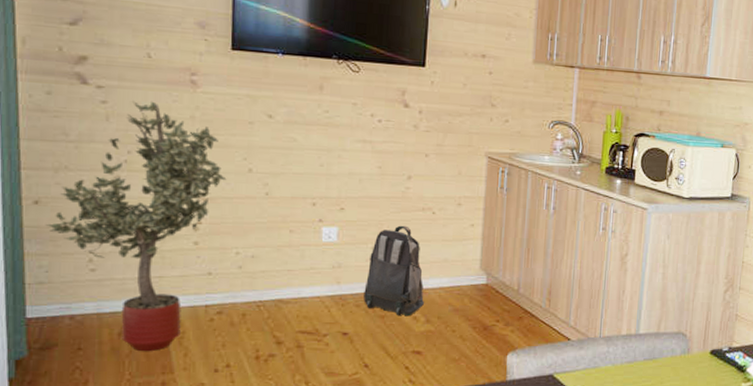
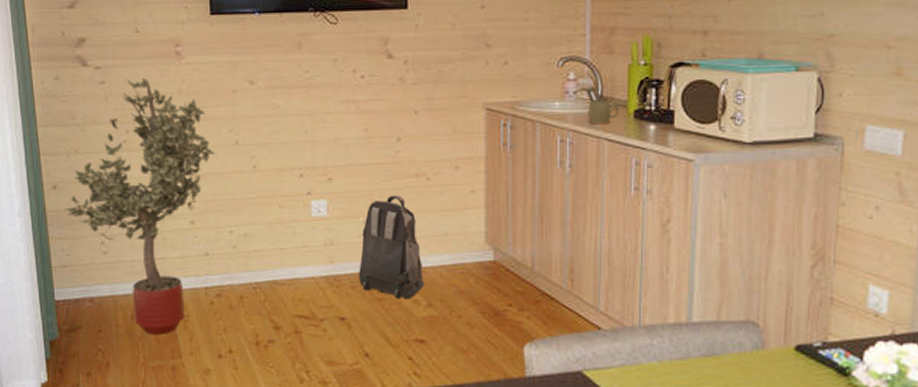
mug: none [570,156,595,177] -> present [588,98,619,125]

